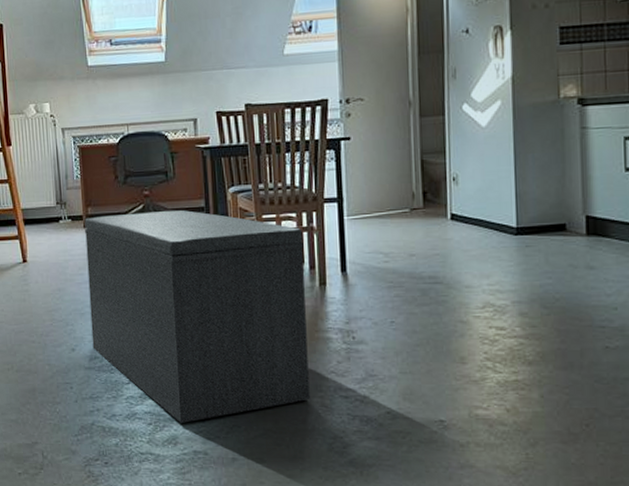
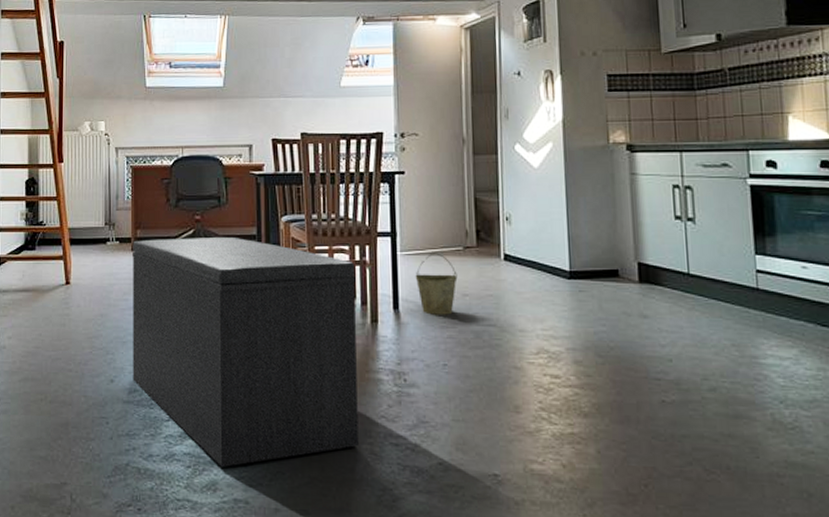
bucket: none [362,215,404,276] -> present [415,252,458,315]

